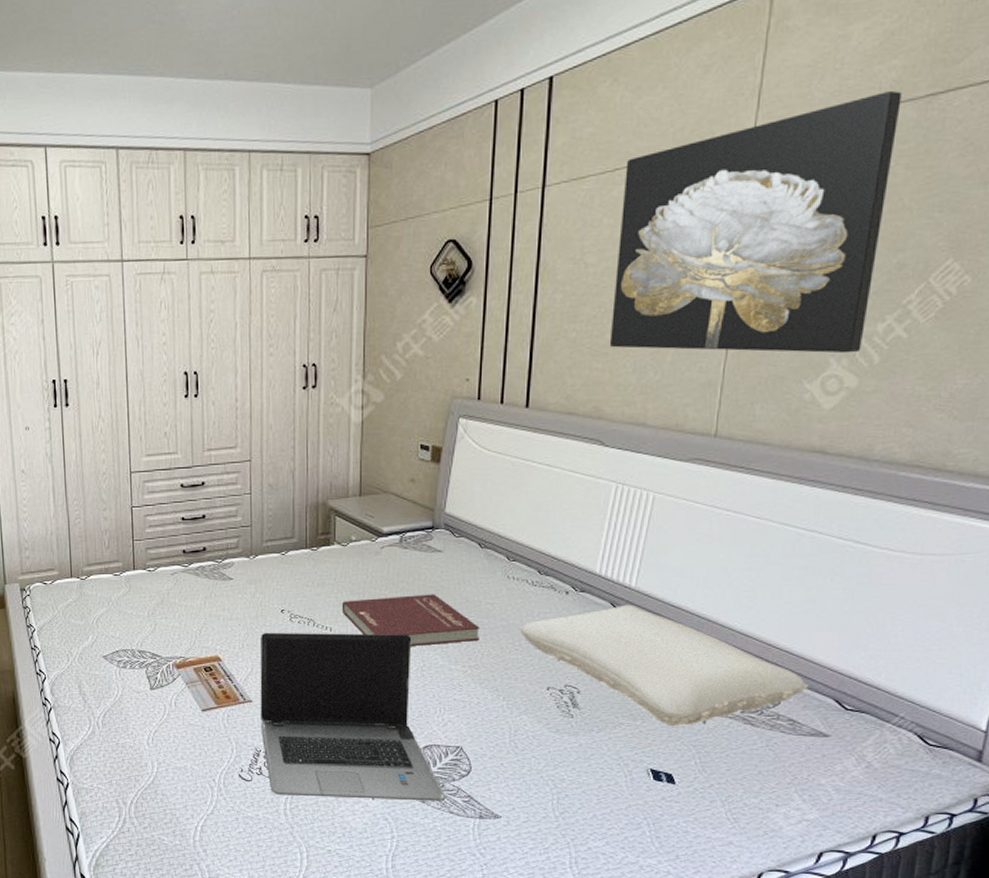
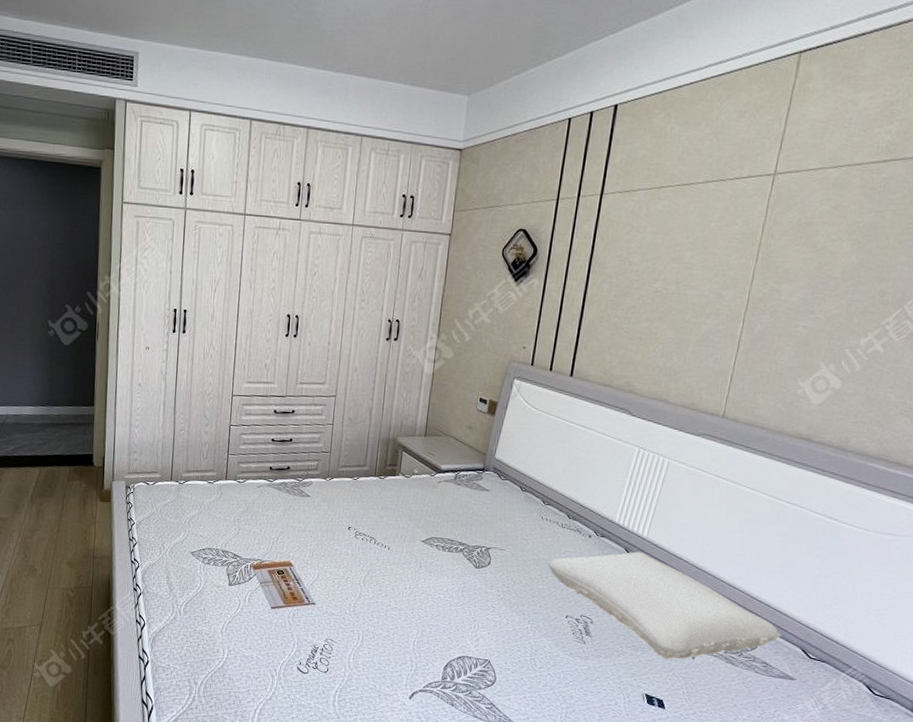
laptop computer: present [260,632,446,801] -> none [320,545,472,706]
book: present [341,594,480,646] -> none [399,524,514,570]
wall art: present [609,91,902,354] -> none [643,150,895,360]

